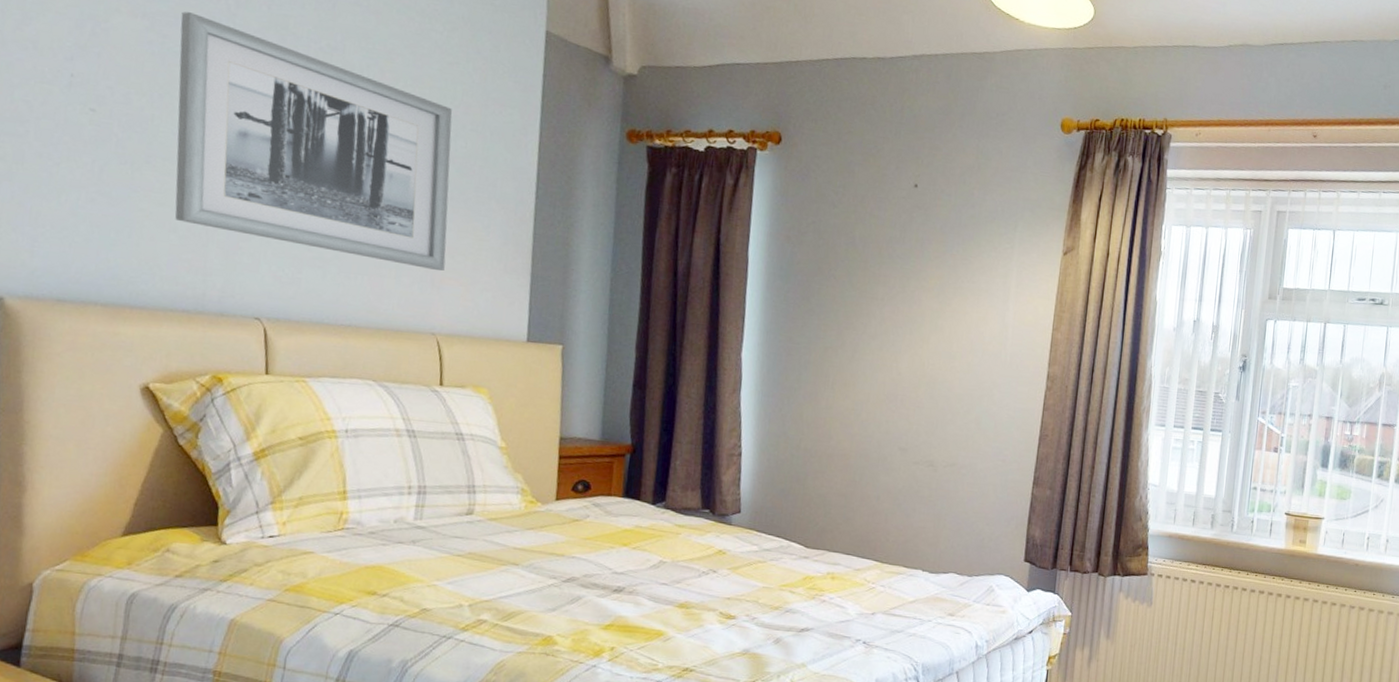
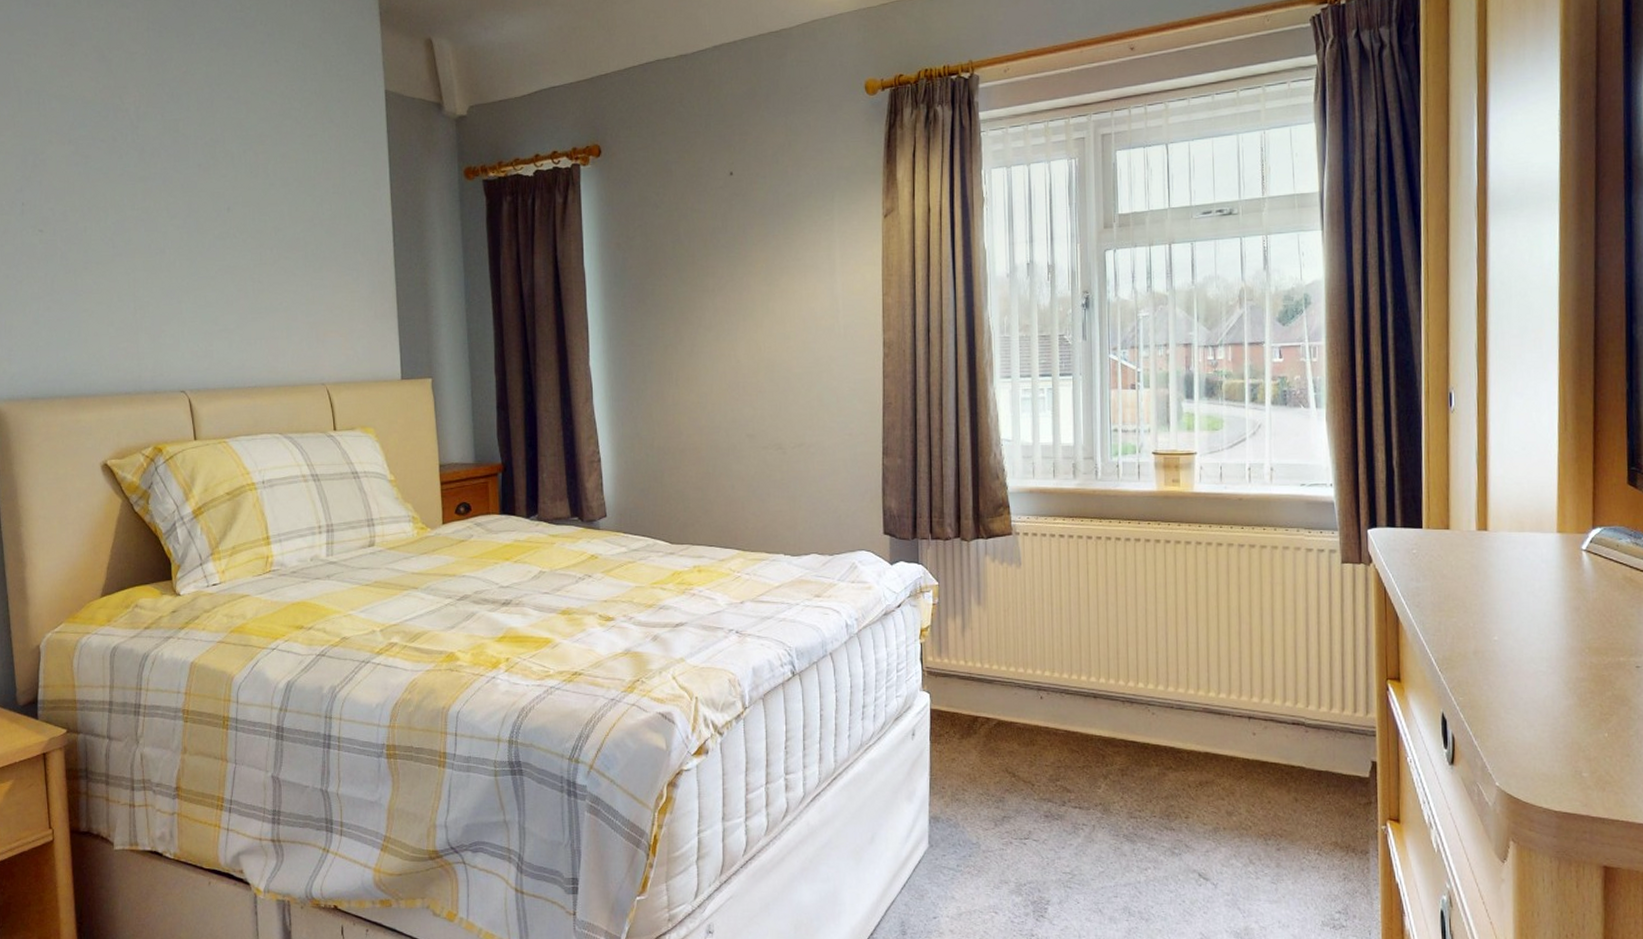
wall art: present [174,11,453,271] -> none [97,132,326,326]

